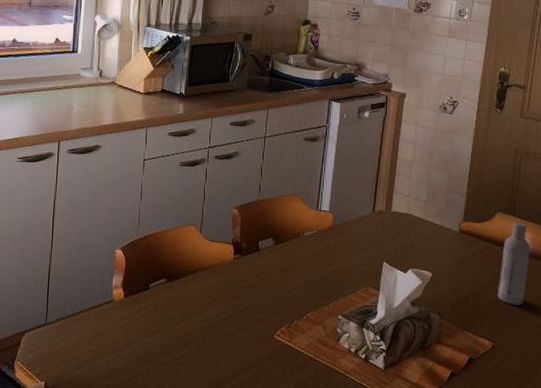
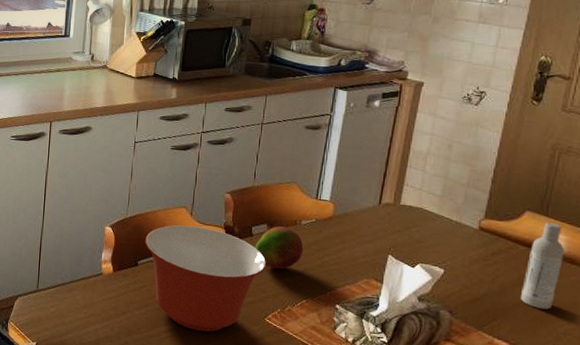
mixing bowl: none [156,243,274,354] -> present [145,225,267,332]
fruit: none [262,239,307,283] -> present [254,226,304,269]

